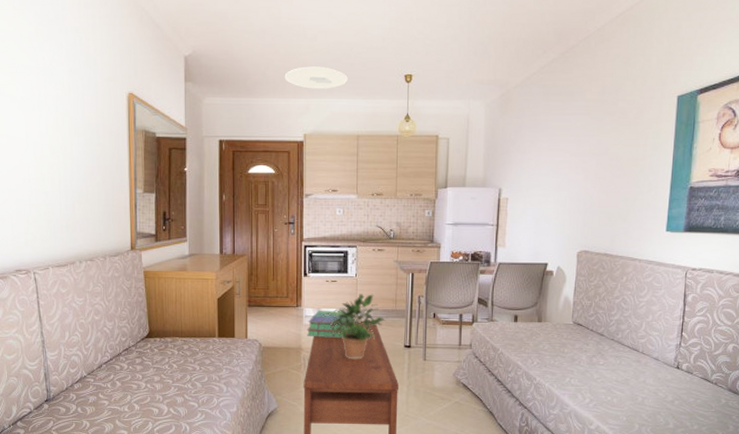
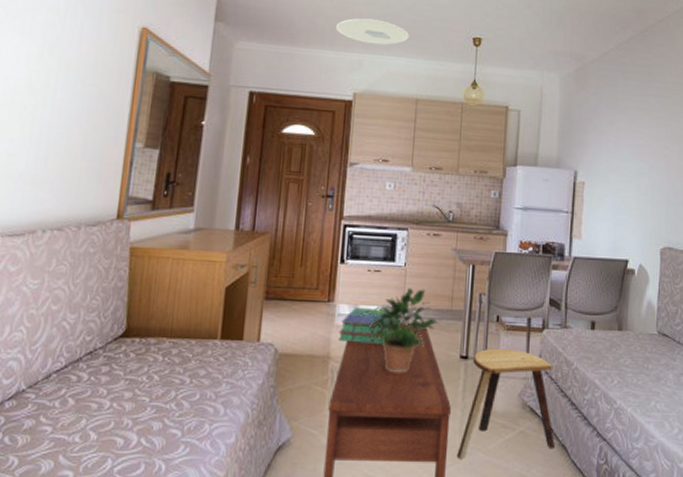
stool: none [405,339,485,422] -> present [456,348,556,459]

